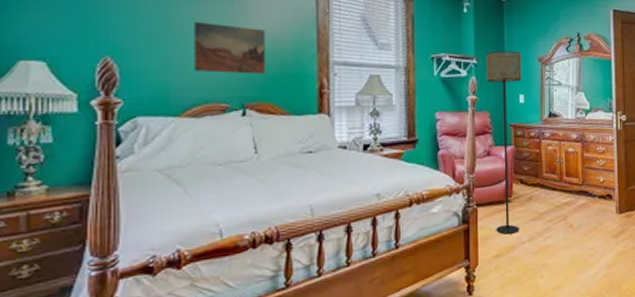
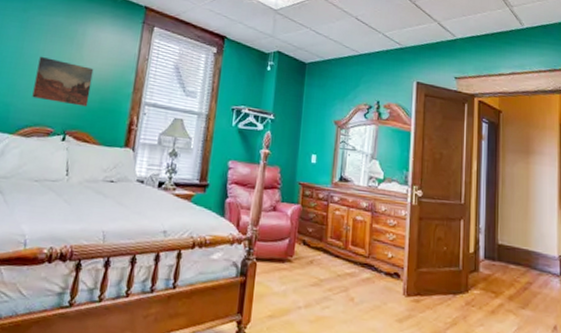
floor lamp: present [486,50,522,235] -> none [273,109,318,296]

